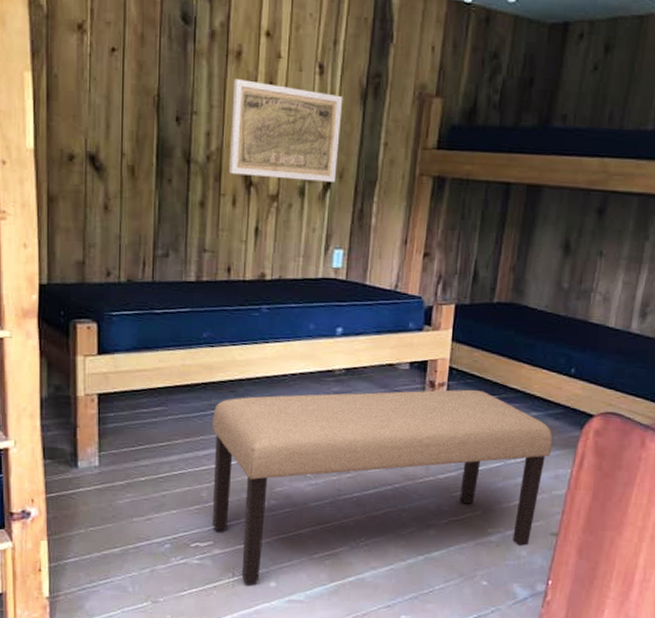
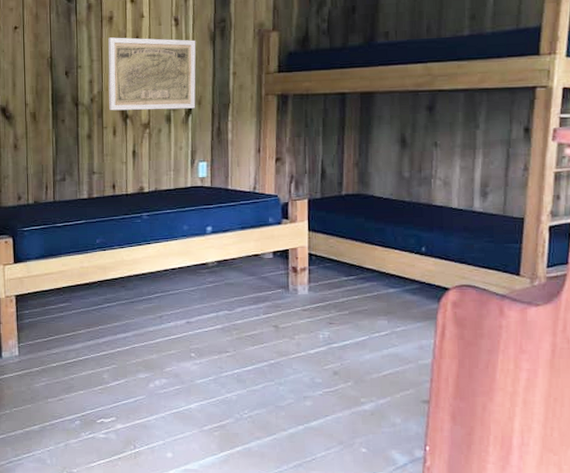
bench: present [212,389,554,583] -> none [108,272,413,454]

